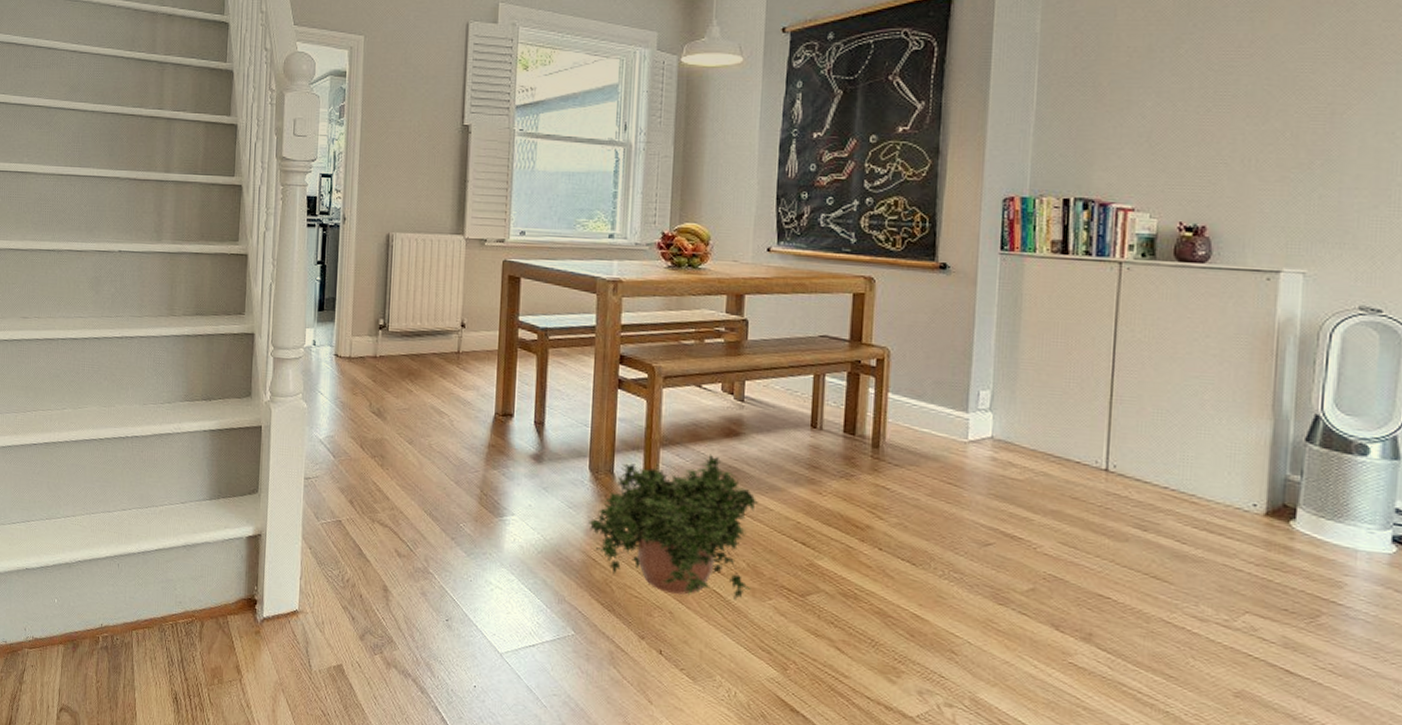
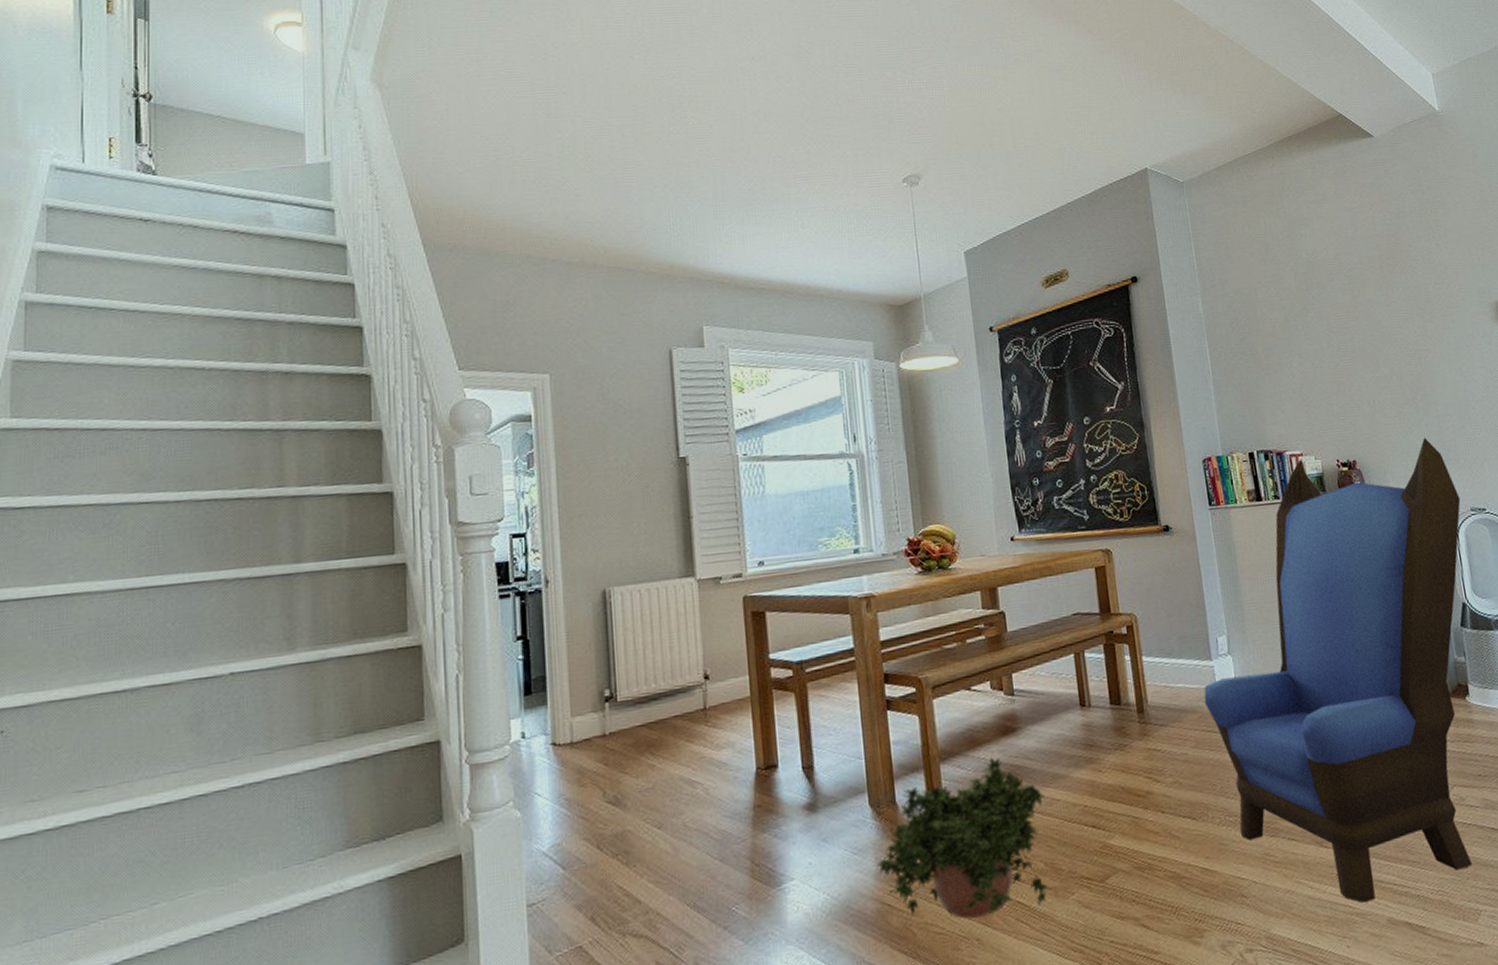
armchair: none [950,212,1347,702] -> present [1204,437,1473,903]

